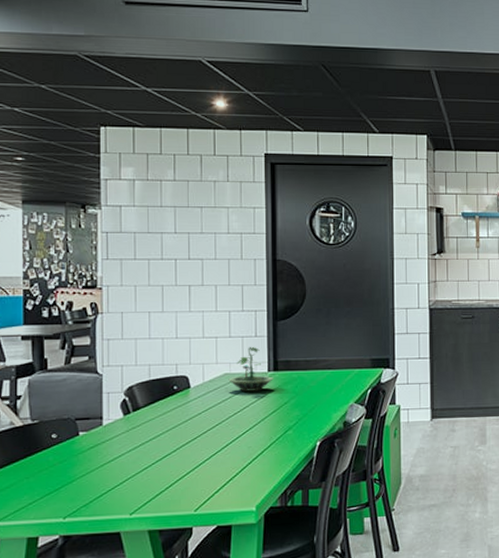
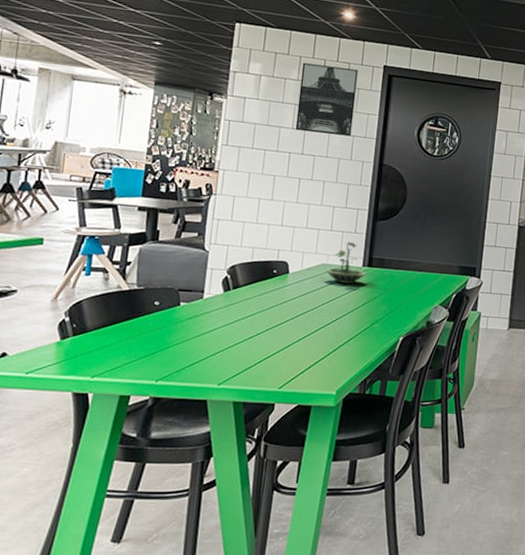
wall art: none [177,161,239,234] -> present [295,62,358,137]

